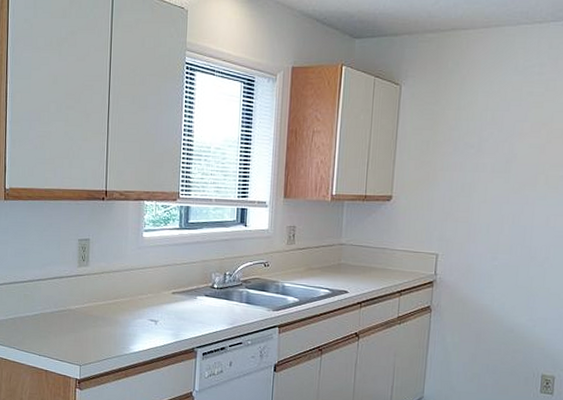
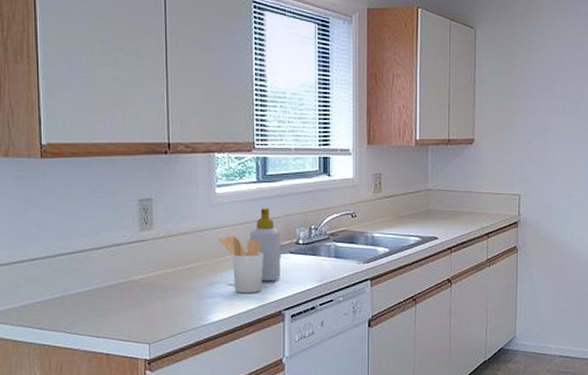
utensil holder: none [143,276,181,330] -> present [218,235,264,294]
soap bottle: none [170,253,197,321] -> present [250,208,281,282]

